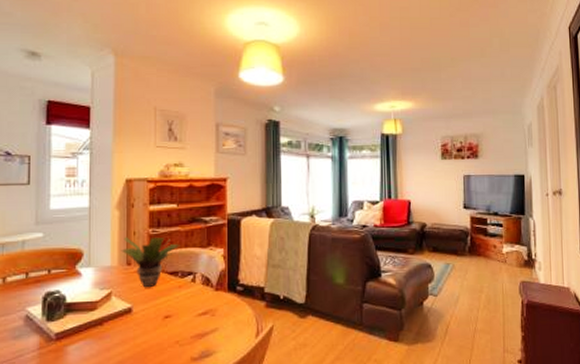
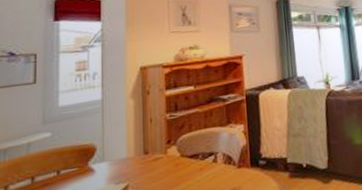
potted plant: present [121,237,180,288] -> none [137,121,199,176]

